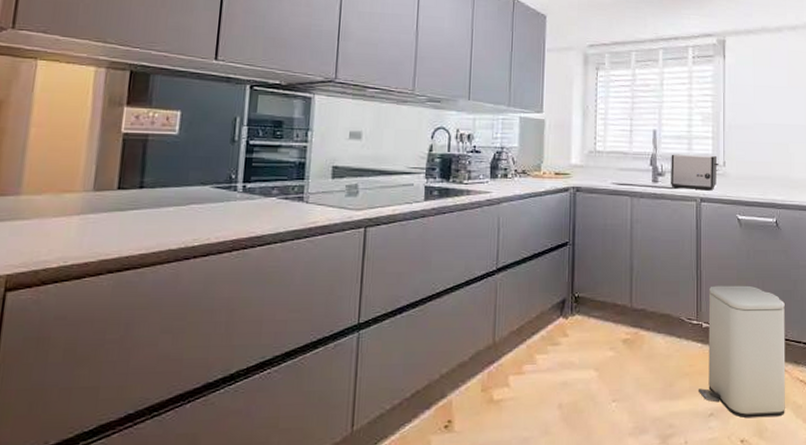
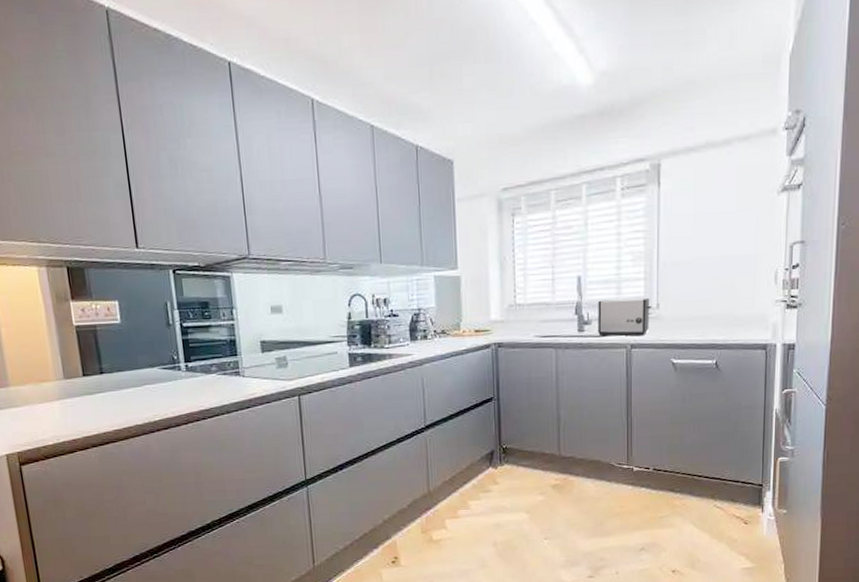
pedal bin: present [697,285,786,418] -> none [628,429,723,551]

